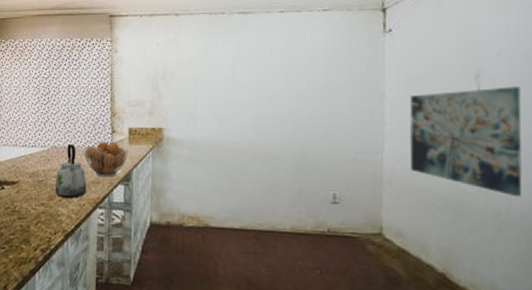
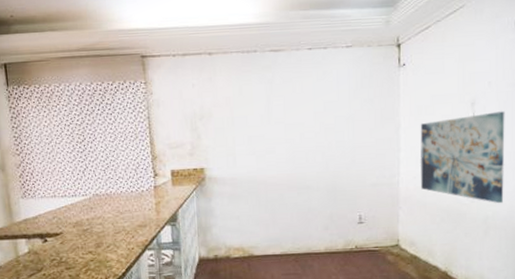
kettle: present [54,144,87,198] -> none [101,190,135,244]
fruit basket: present [84,141,129,177] -> none [128,185,173,220]

